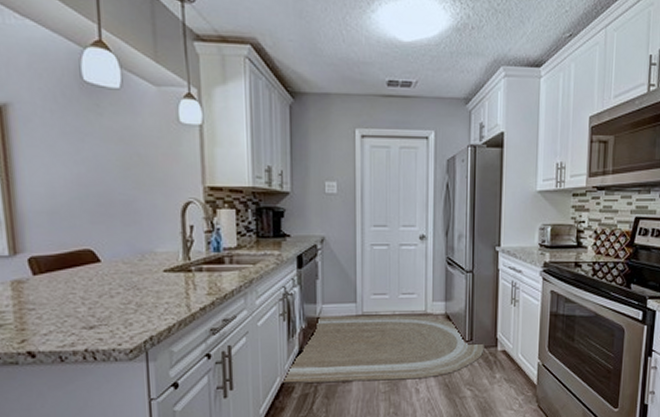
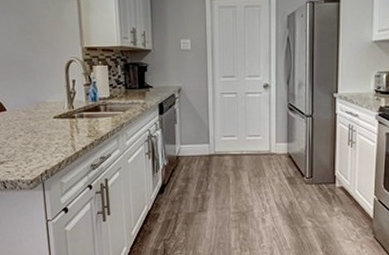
rug: present [281,315,485,384] -> none [148,154,324,211]

